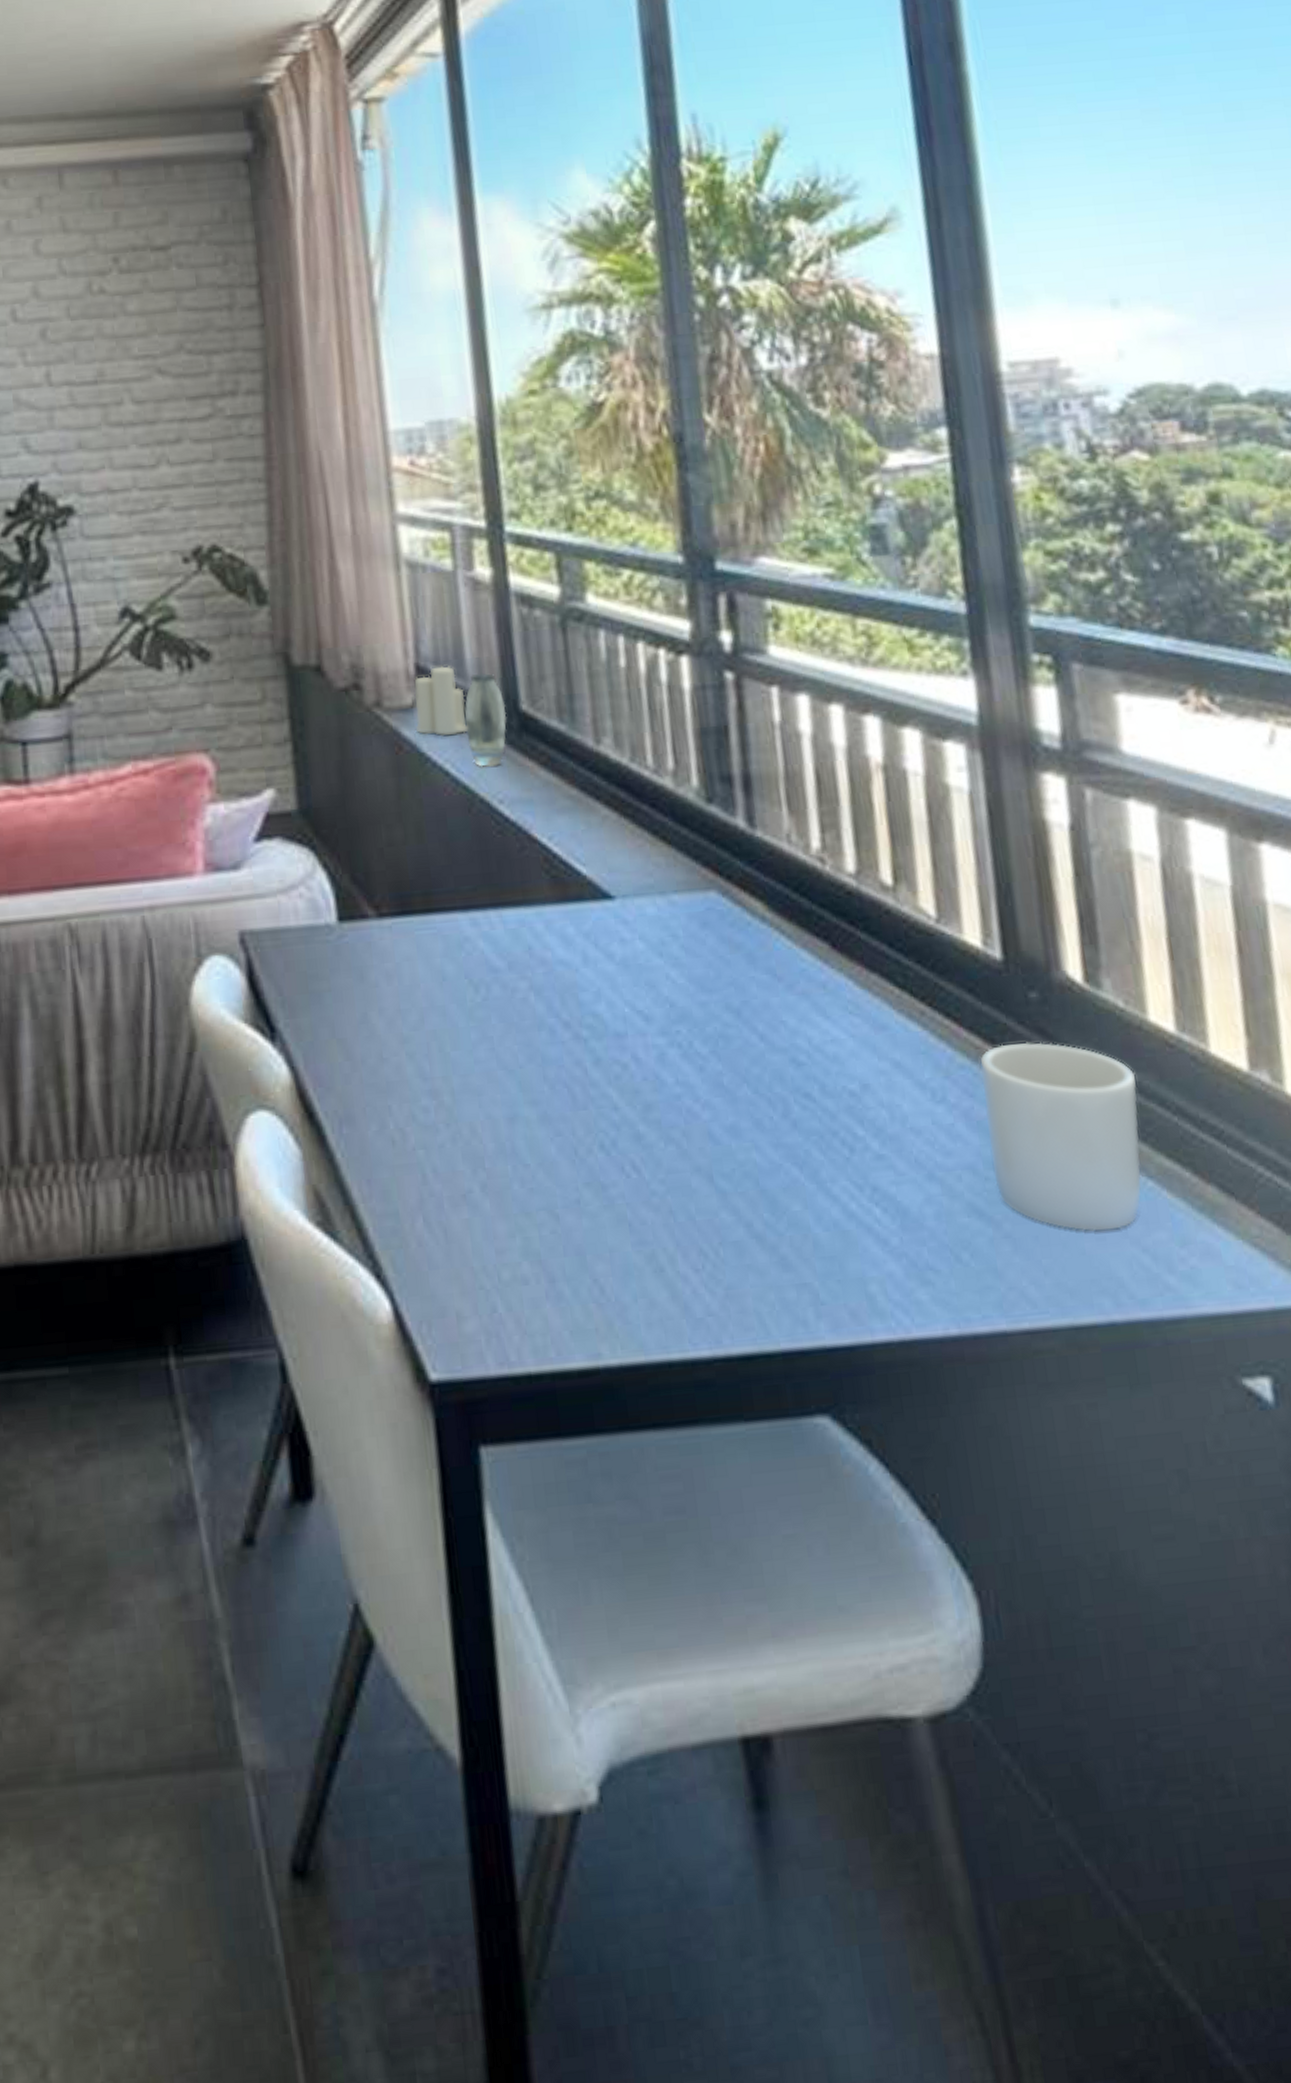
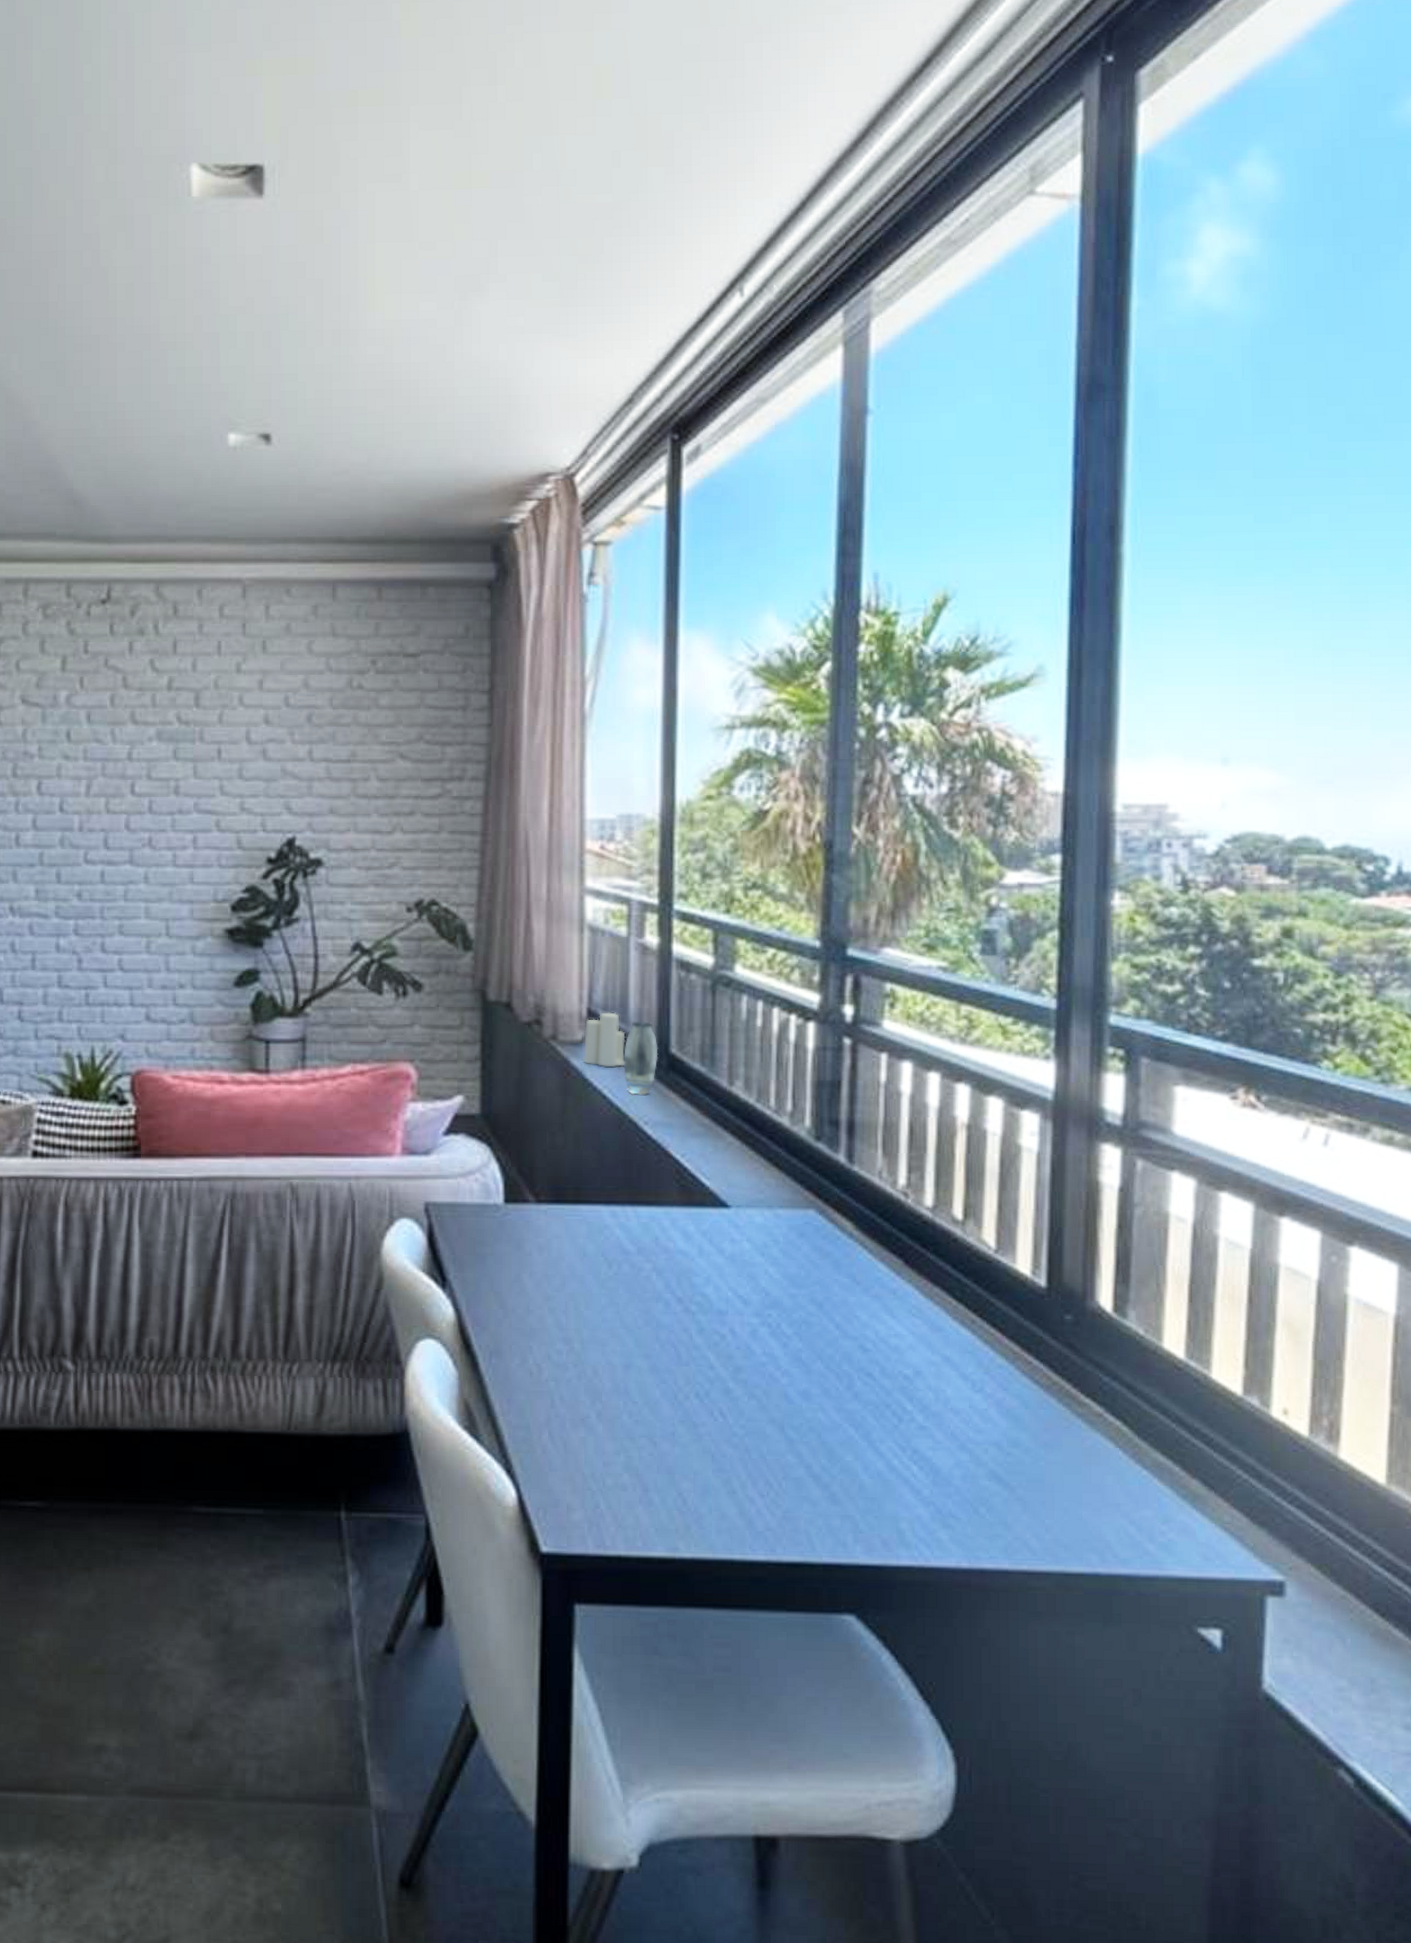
mug: present [979,1042,1142,1232] -> none [1014,1352,1145,1504]

